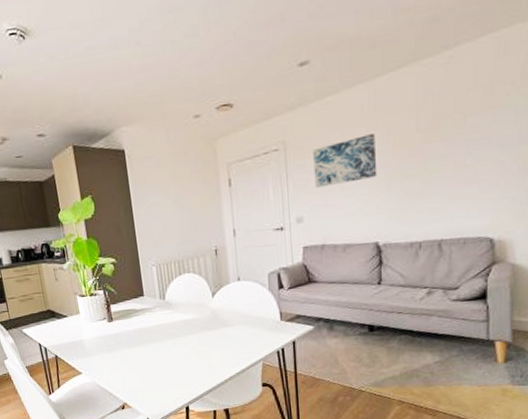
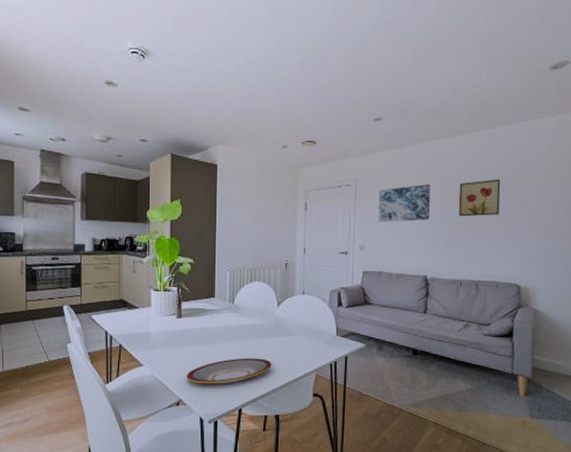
plate: none [127,353,215,386] -> present [186,358,272,385]
wall art: none [411,113,463,167] -> present [458,179,501,217]

